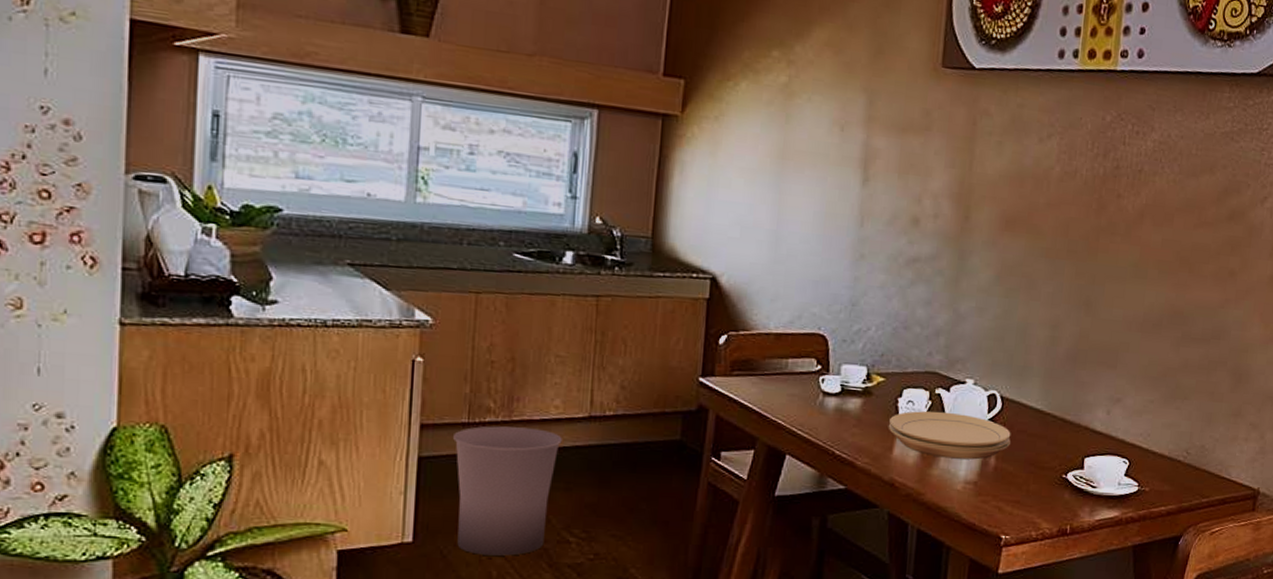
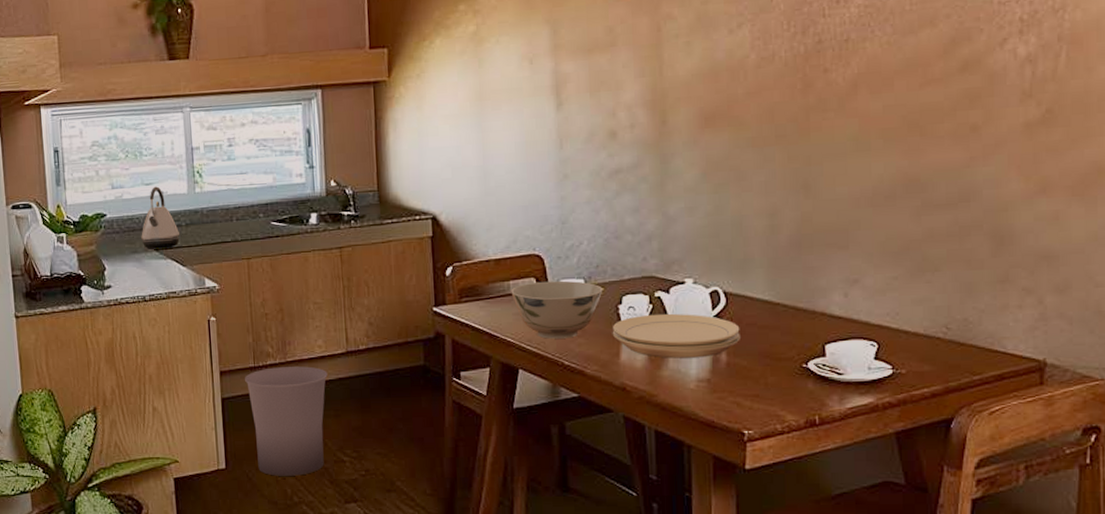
kettle: none [330,185,388,265] -> present [141,186,181,249]
bowl: none [788,363,885,427] -> present [511,280,603,339]

